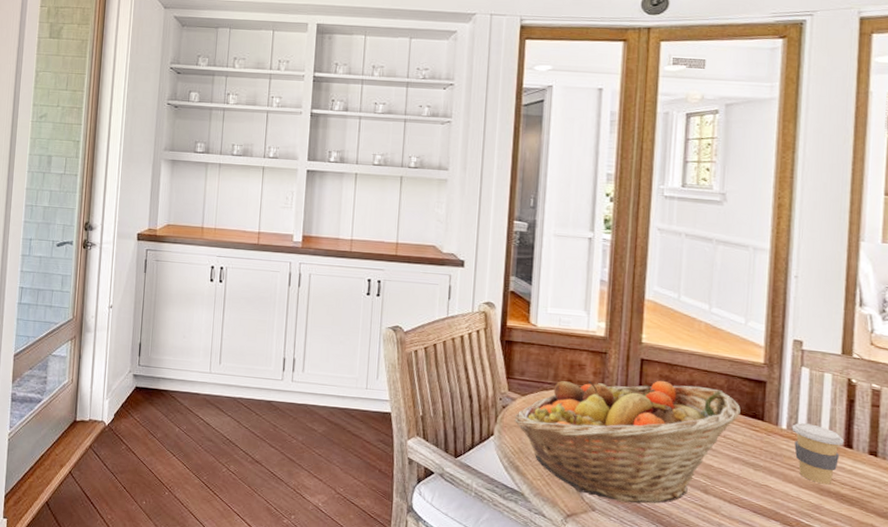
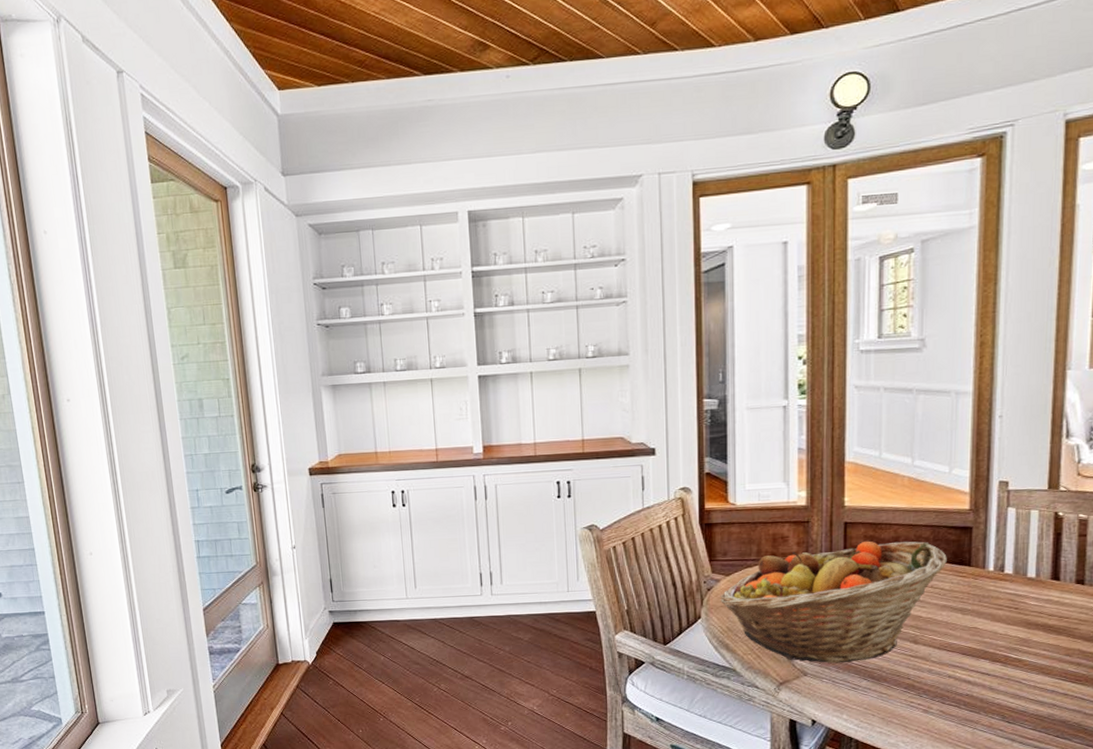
coffee cup: present [791,423,844,485] -> none [999,562,1051,618]

